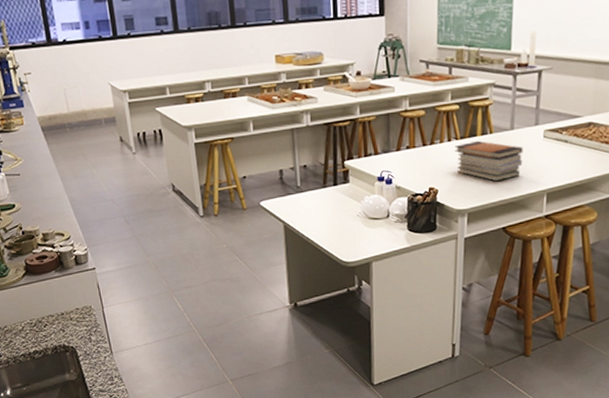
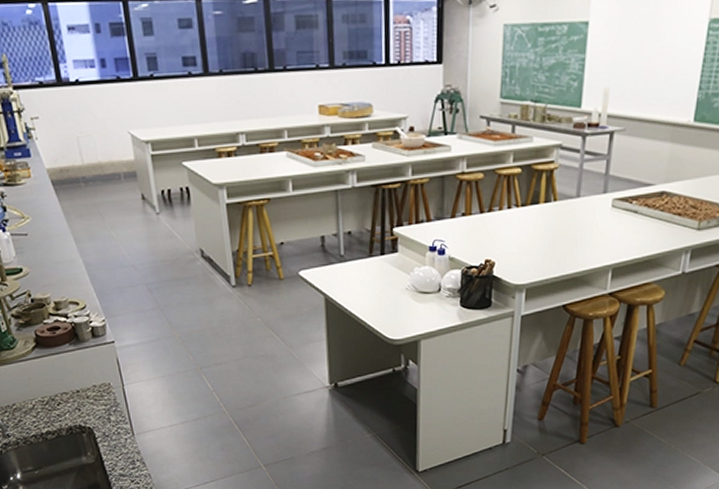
book stack: present [455,140,523,182] -> none [515,208,589,255]

